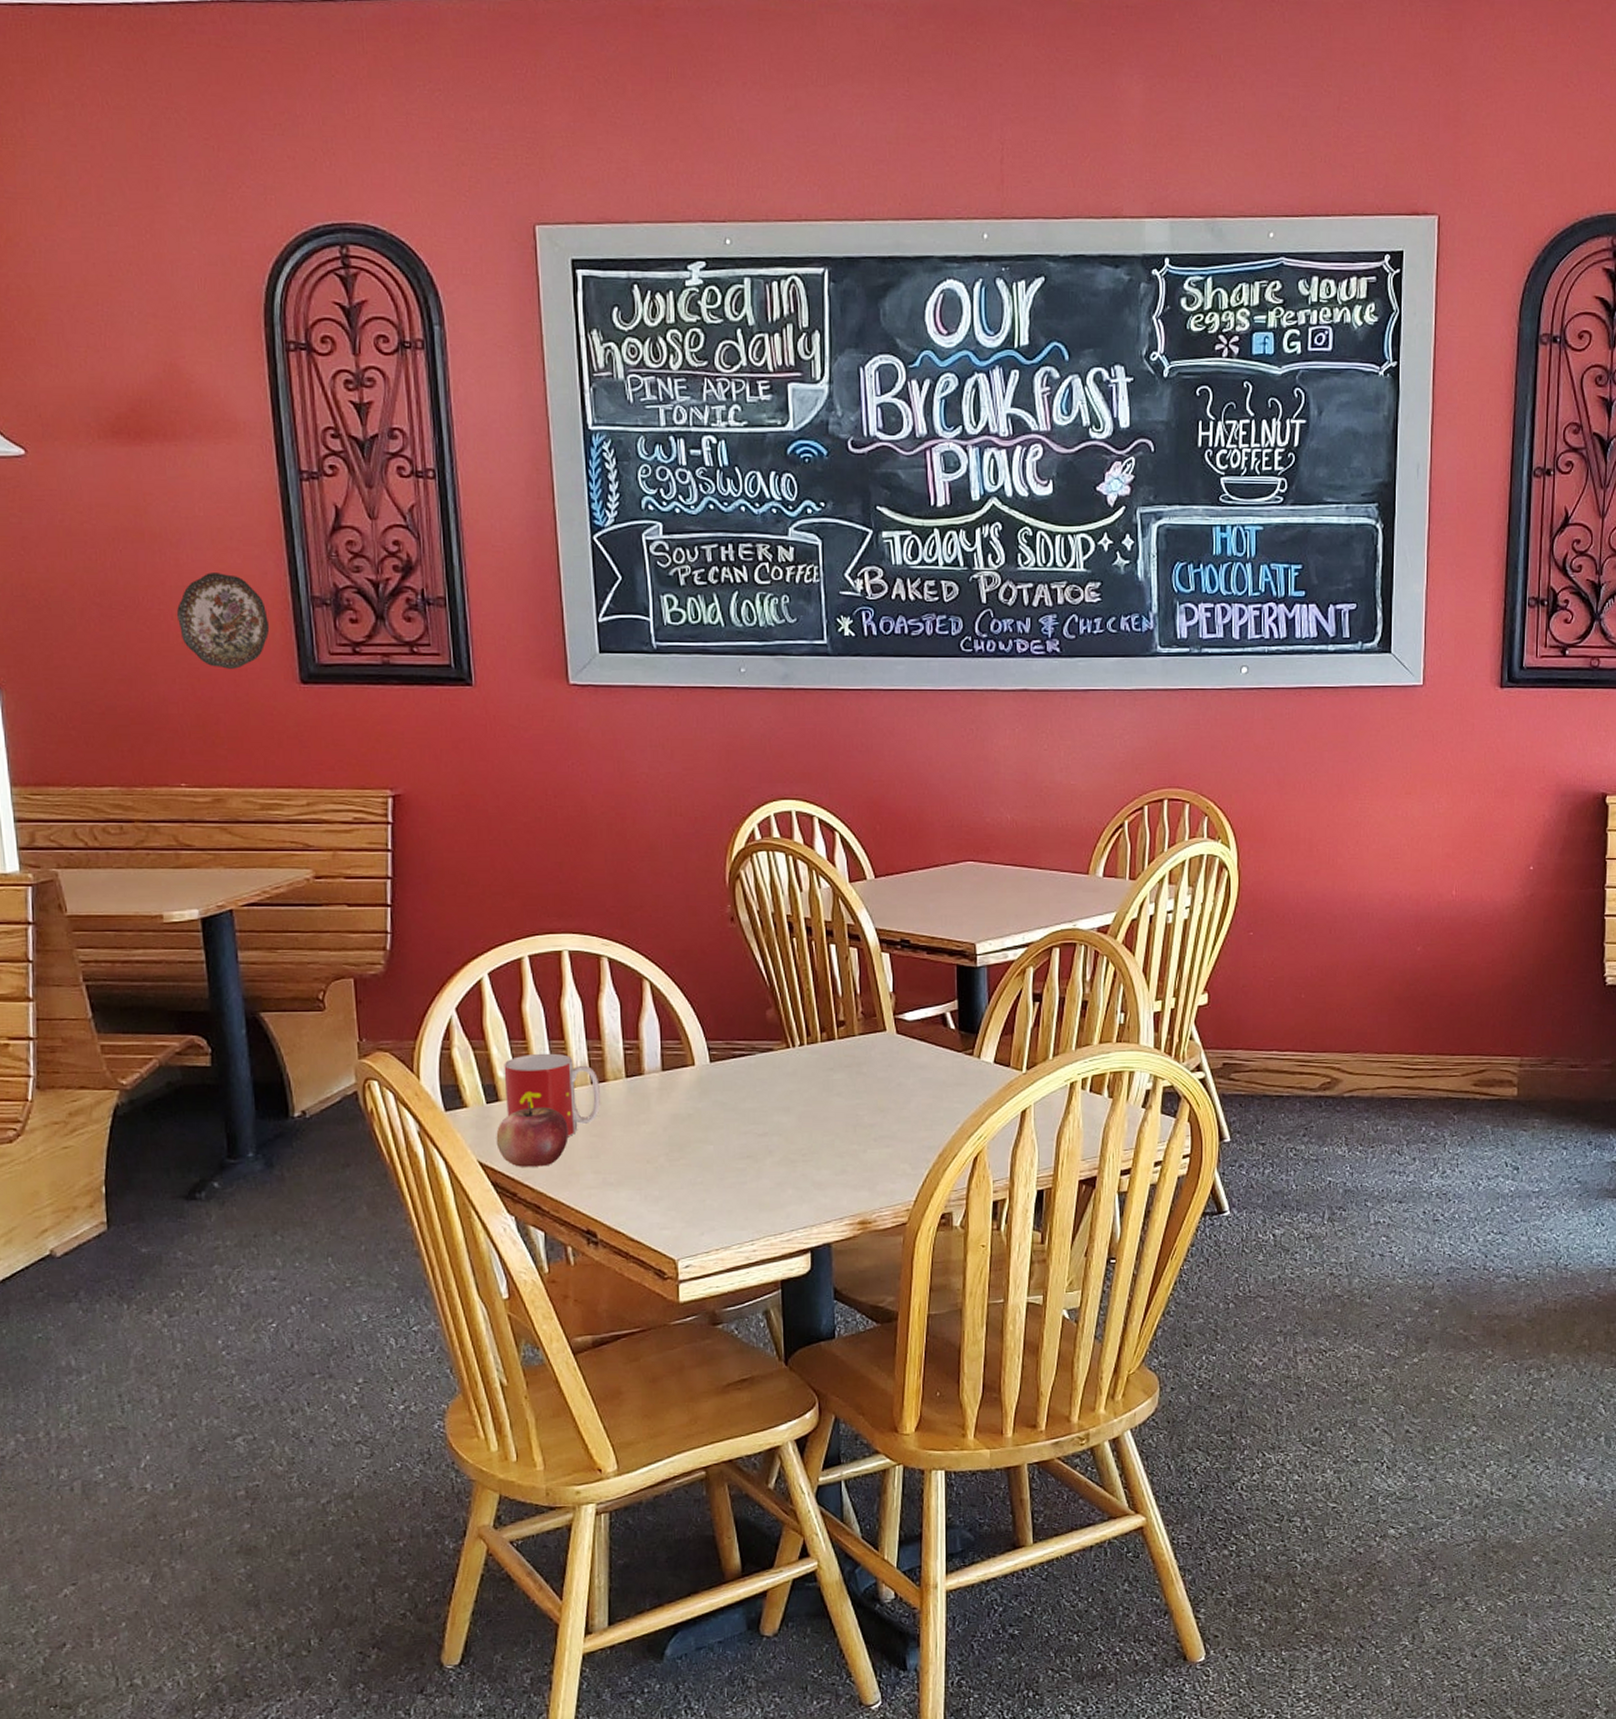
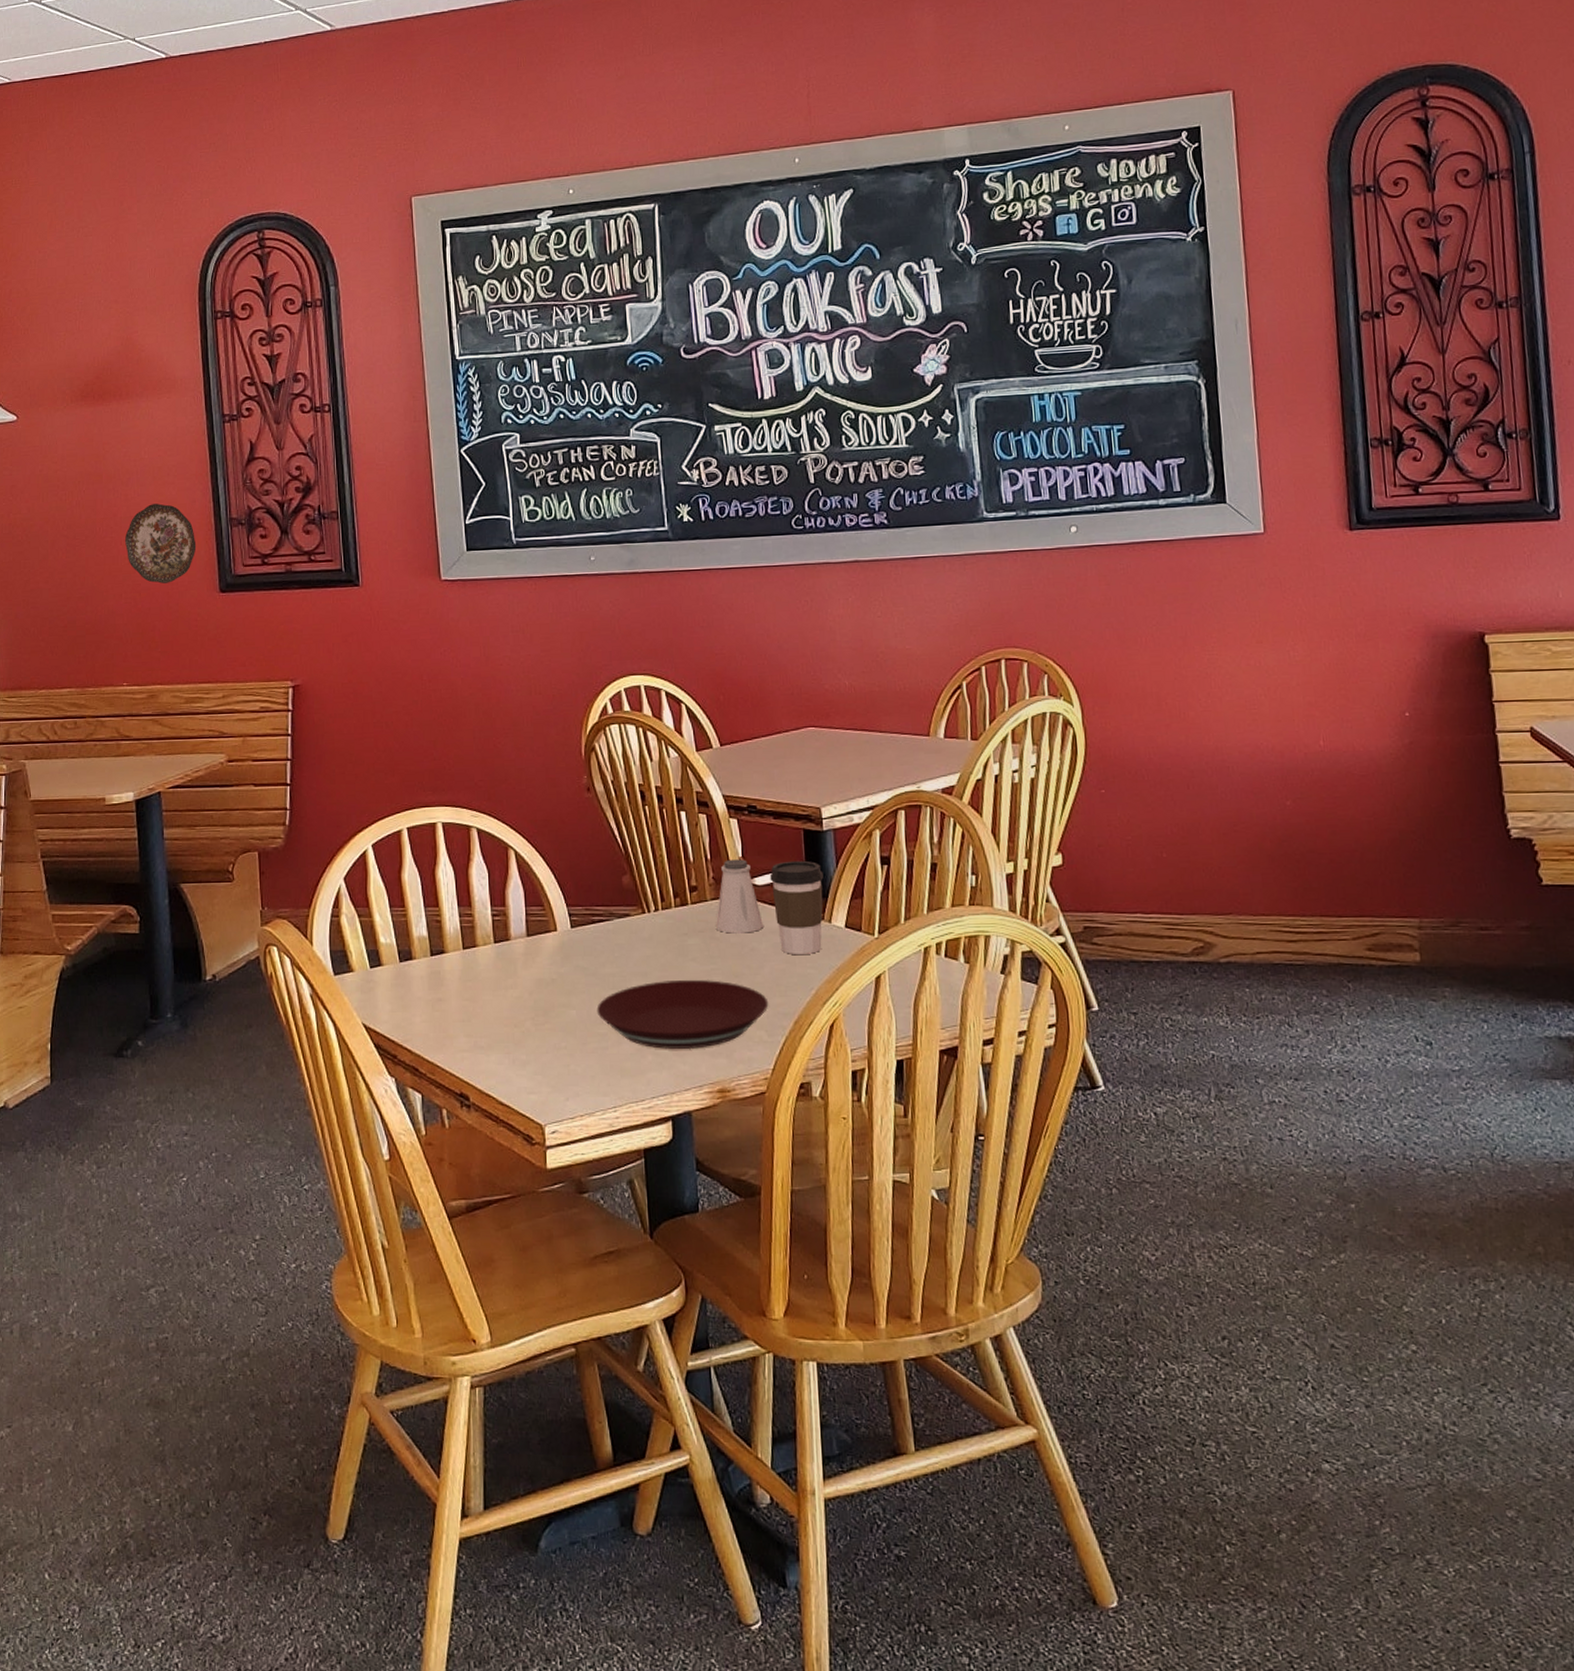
apple: present [496,1101,569,1167] -> none [378,966,443,1030]
mug: present [504,1053,601,1136] -> none [385,919,472,1000]
plate: none [735,1114,914,1184] -> present [596,979,769,1050]
saltshaker: none [862,994,913,1069] -> present [715,859,764,934]
coffee cup: none [920,996,975,1089] -> present [770,860,824,954]

